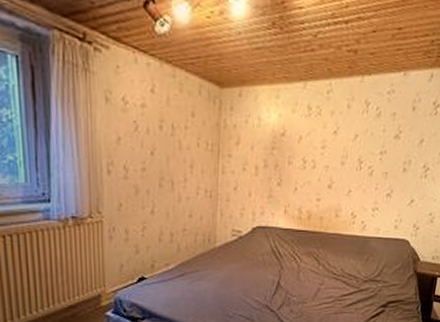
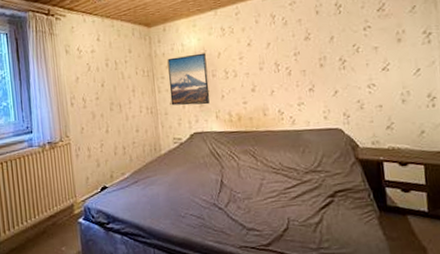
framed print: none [235,132,285,196] -> present [167,53,210,106]

